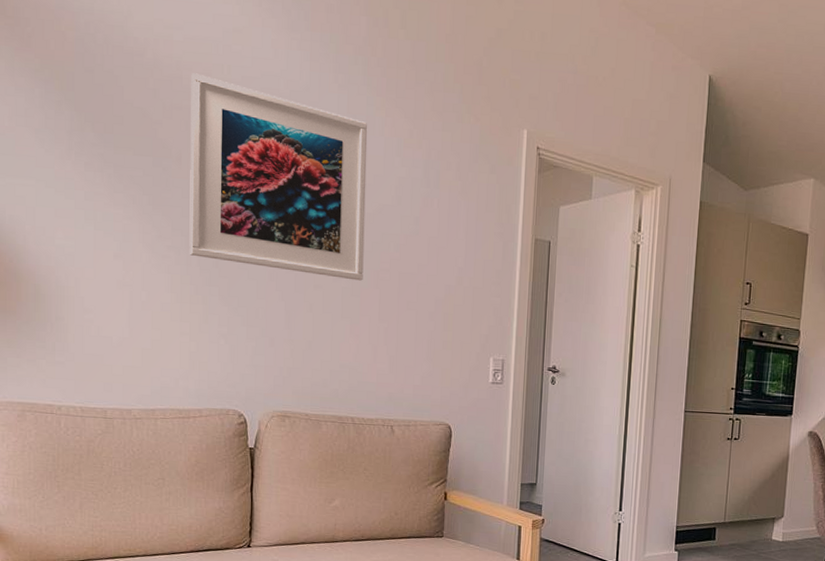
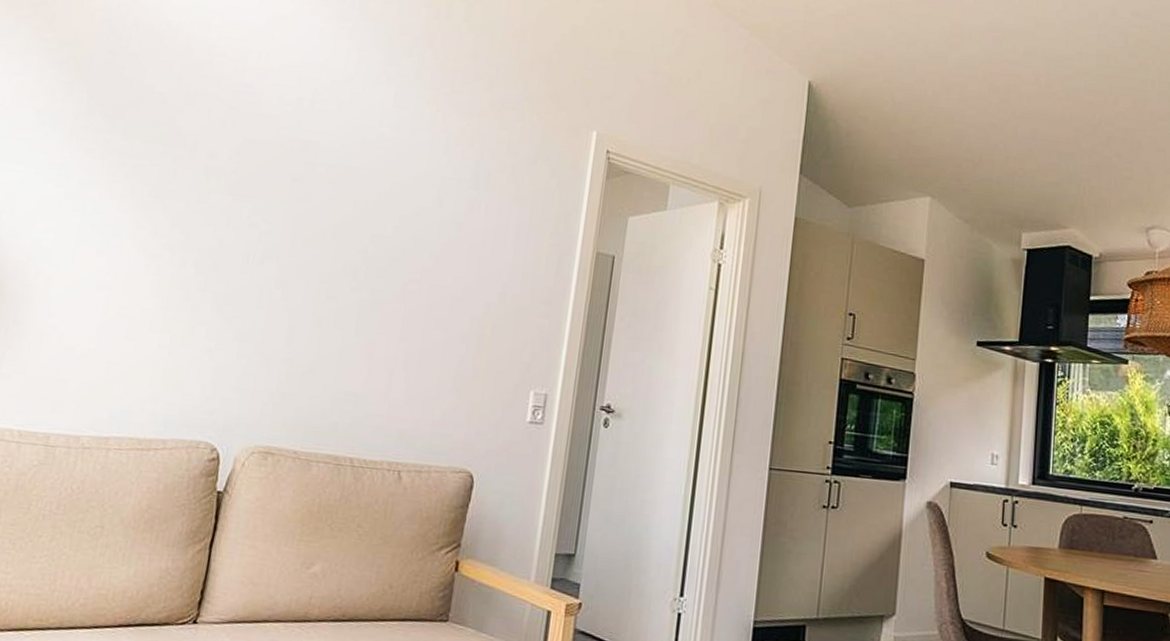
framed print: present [189,73,368,281] -> none [186,59,415,293]

